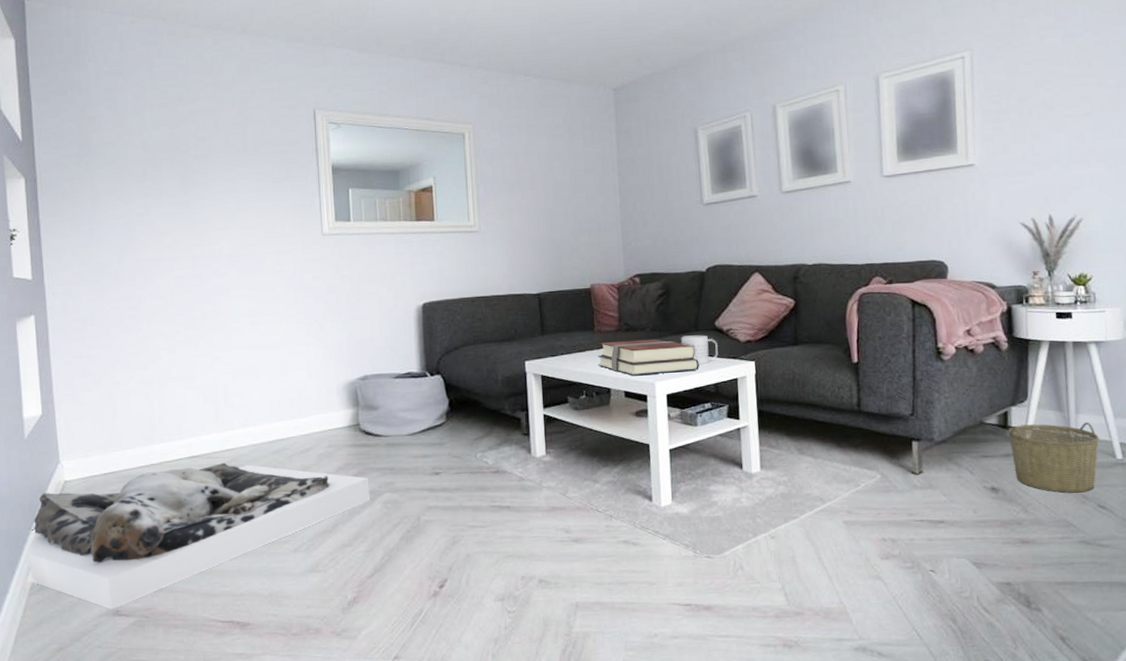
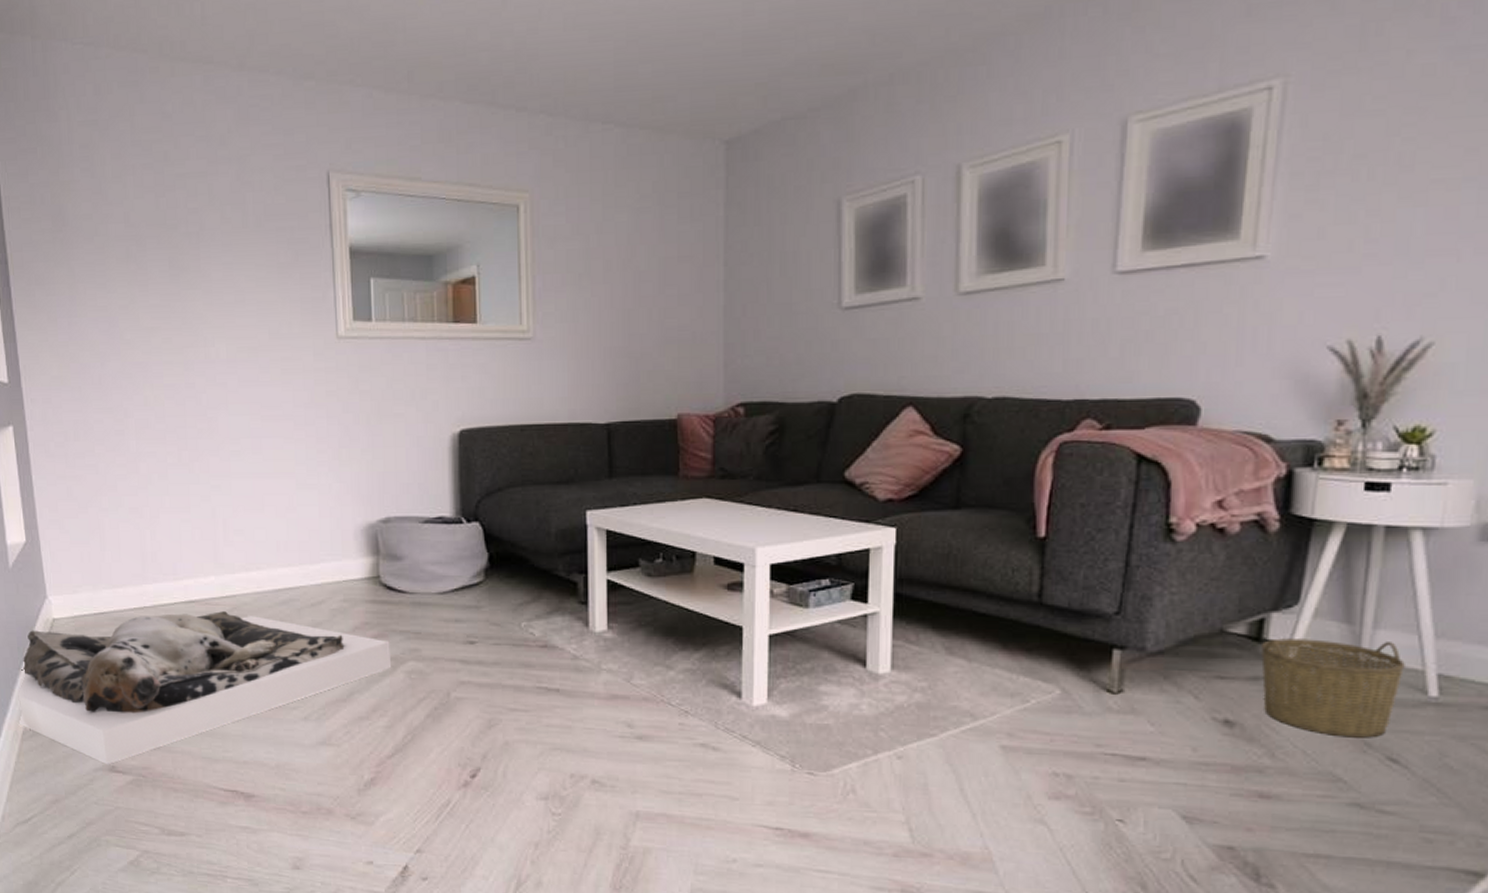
books: present [597,339,699,376] -> none [681,490,818,538]
mug: present [681,335,718,365] -> none [796,488,846,529]

